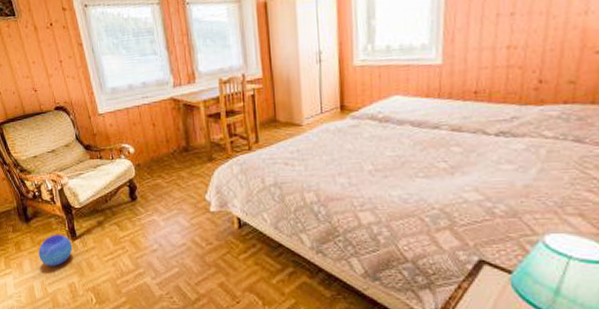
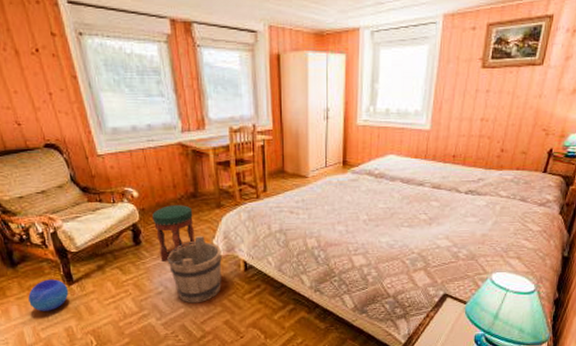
stool: none [147,159,189,218] -> present [152,205,196,261]
bucket: none [161,191,215,263] -> present [167,236,222,304]

